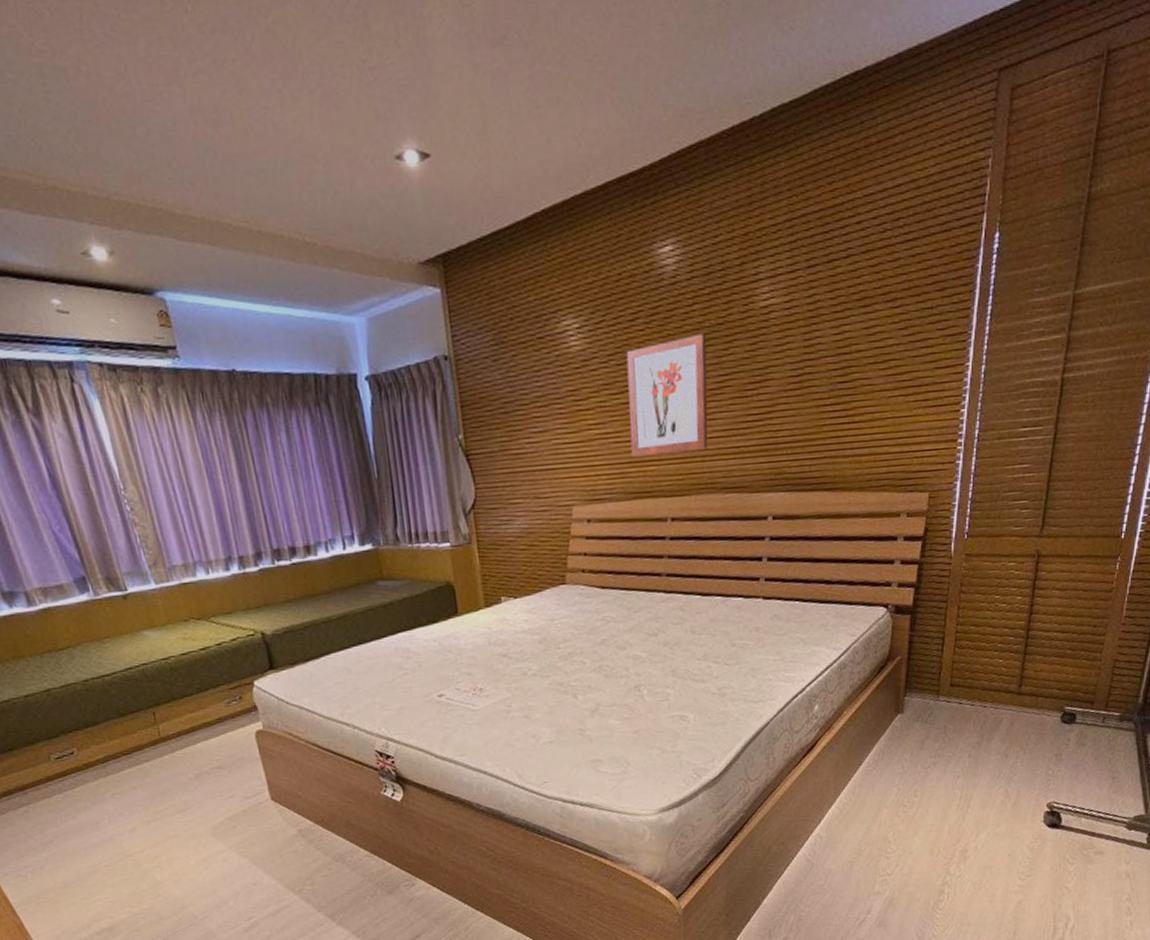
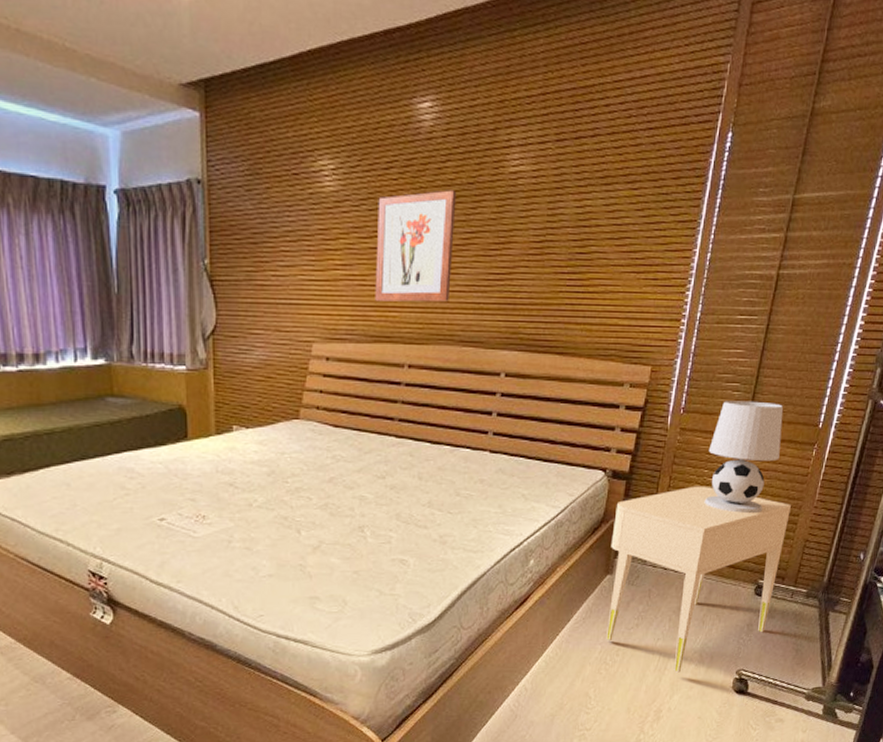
nightstand: none [899,612,1095,810] -> present [605,486,791,673]
table lamp: none [998,517,1080,638] -> present [704,401,783,514]

